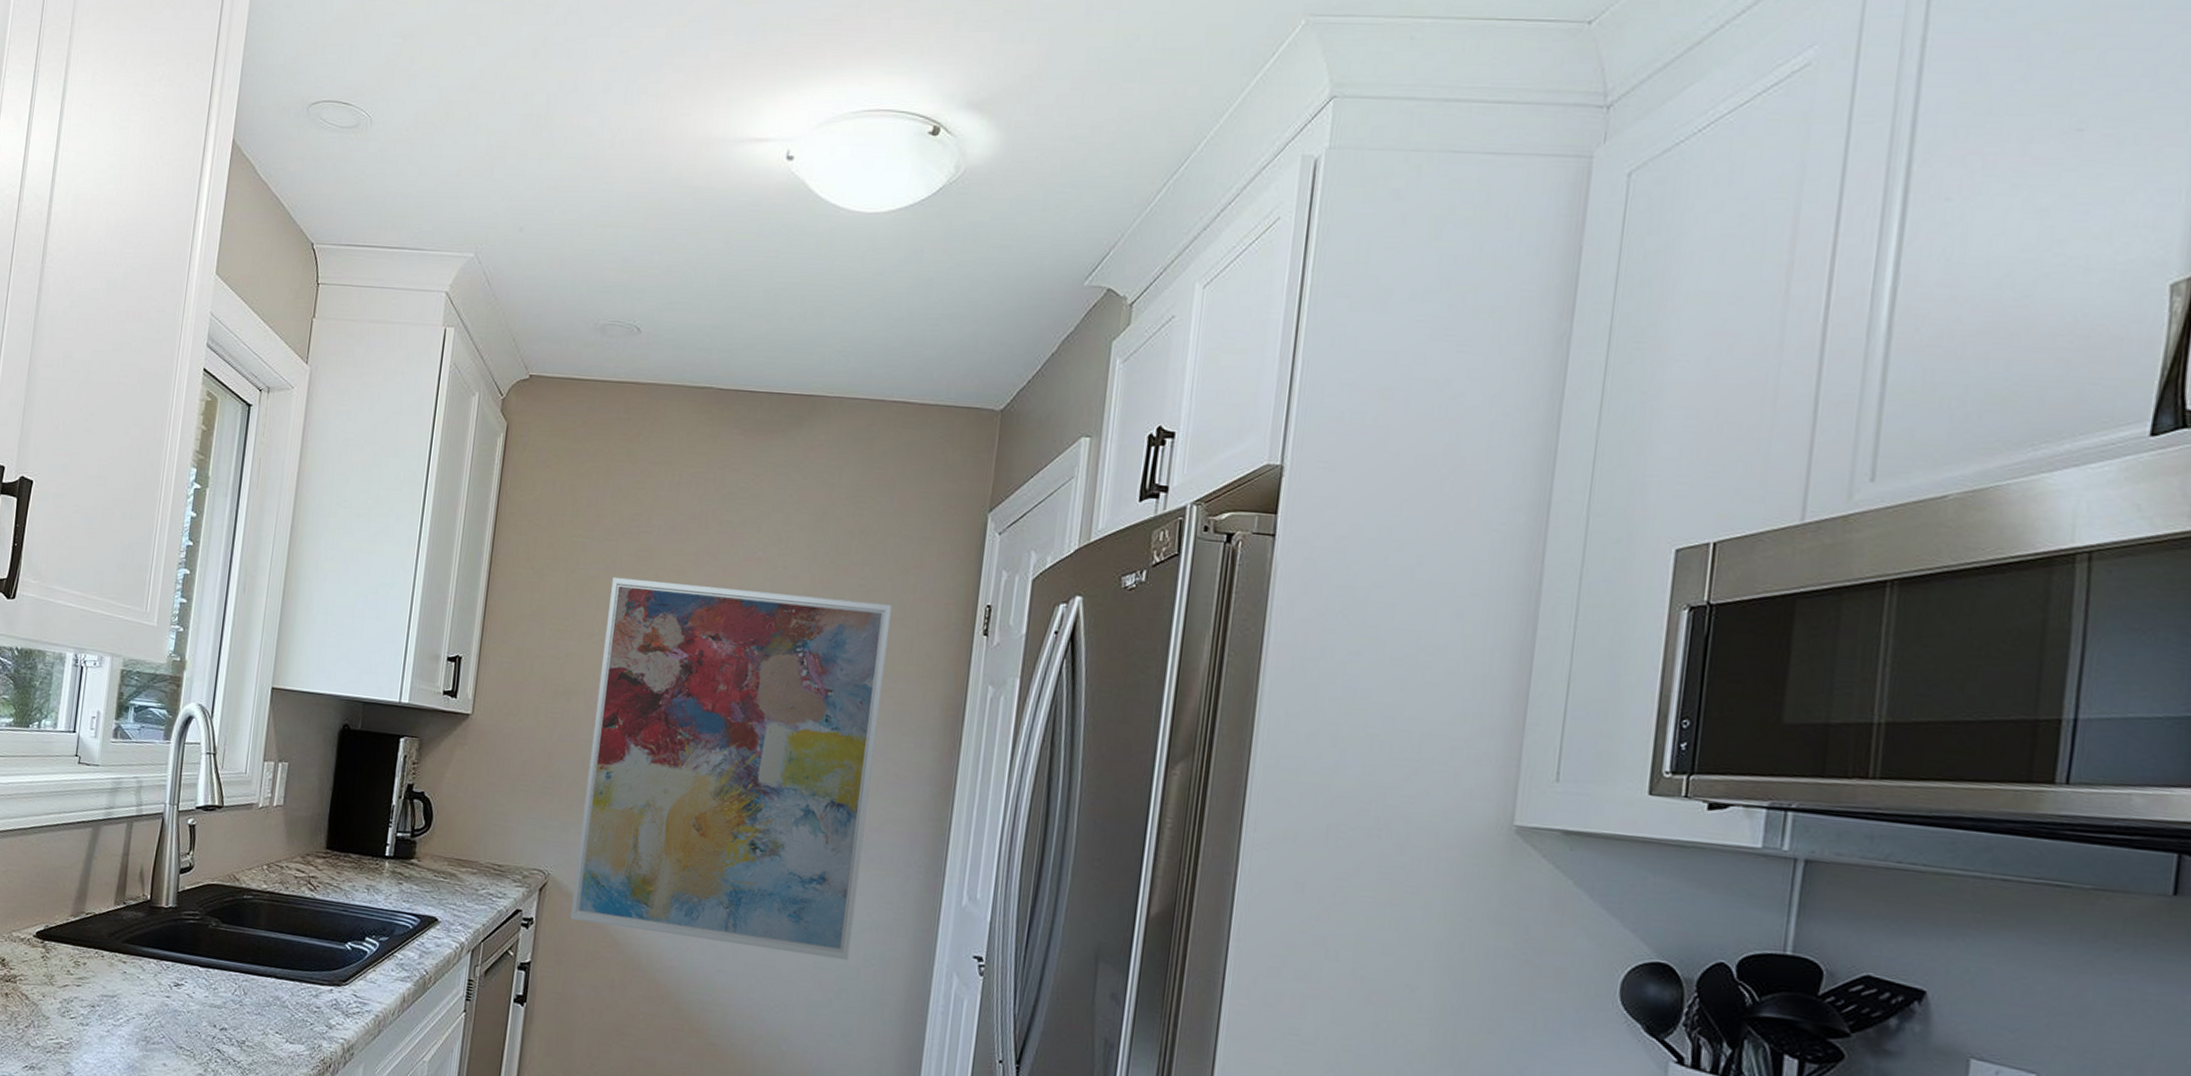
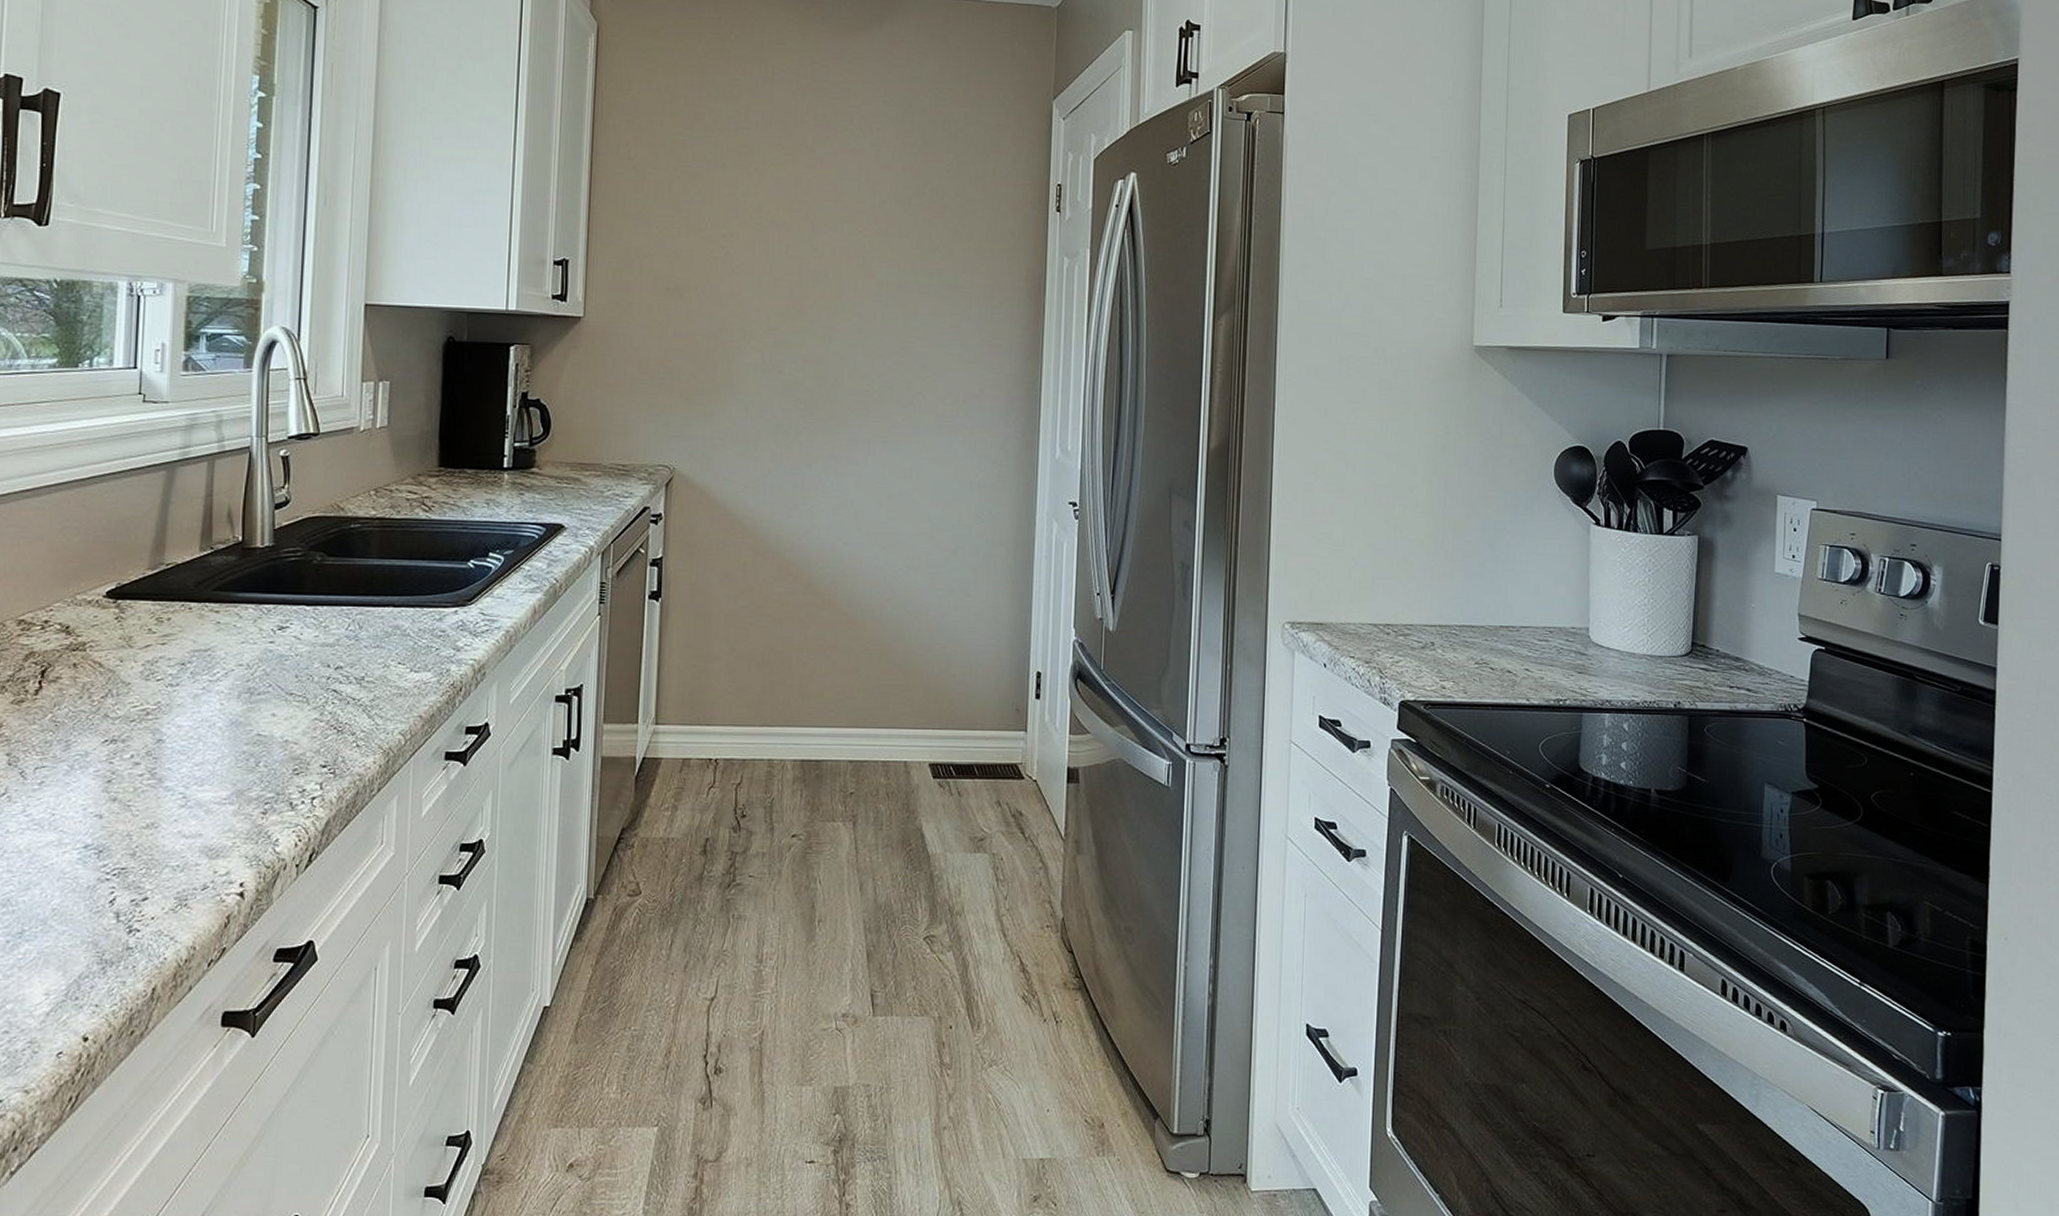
wall art: present [570,576,892,961] -> none [699,172,976,520]

